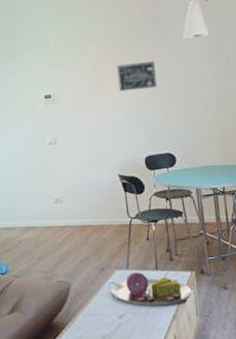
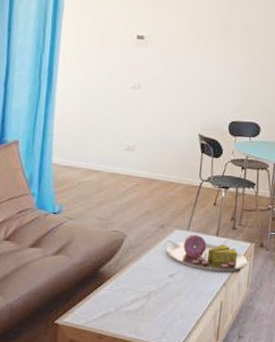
wall art: present [117,61,158,92] -> none [218,21,261,54]

